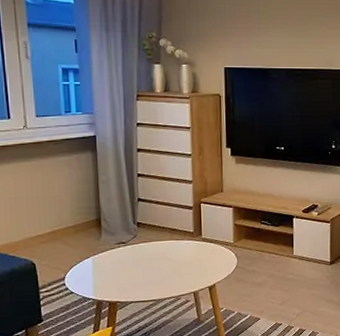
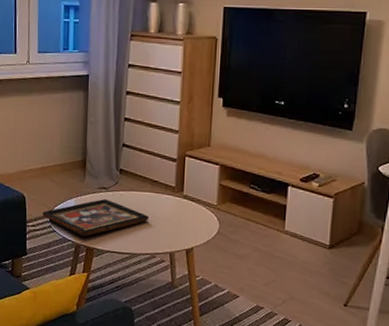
decorative tray: none [57,253,171,292] -> present [42,199,150,236]

